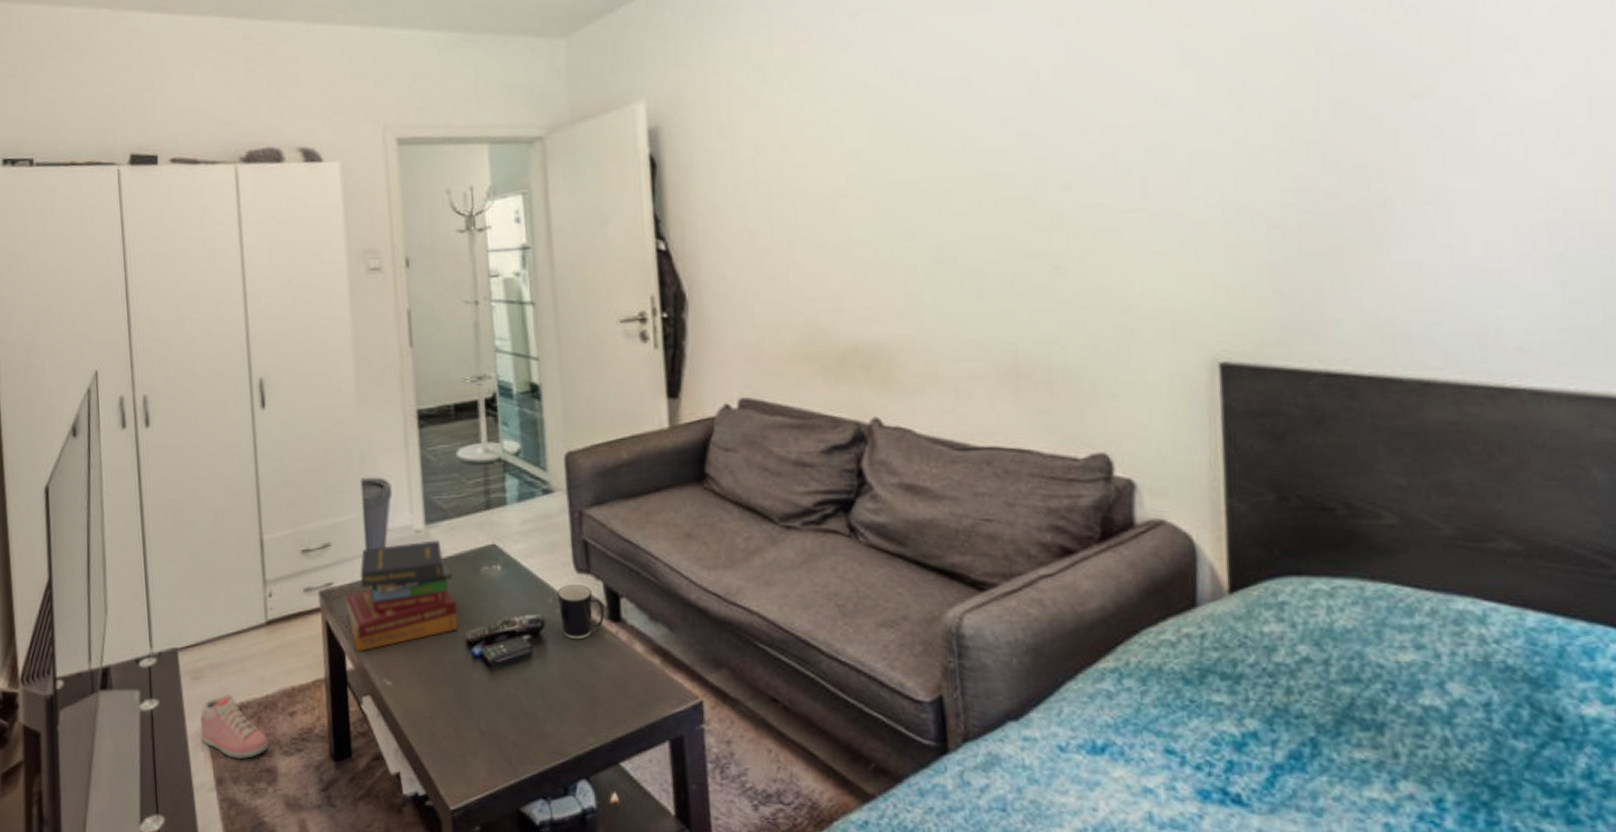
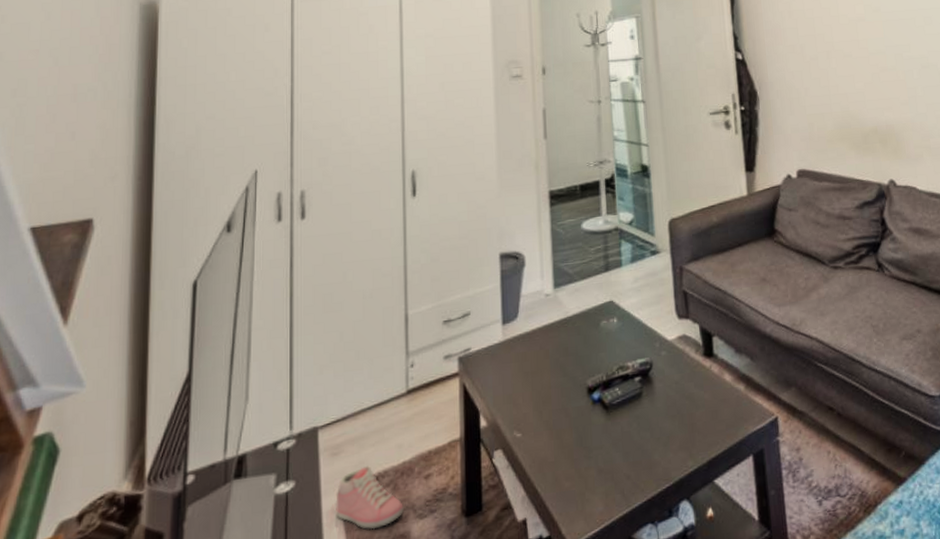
books: present [344,540,459,651] -> none [481,301,581,409]
mug: present [557,585,605,640] -> none [662,329,701,377]

